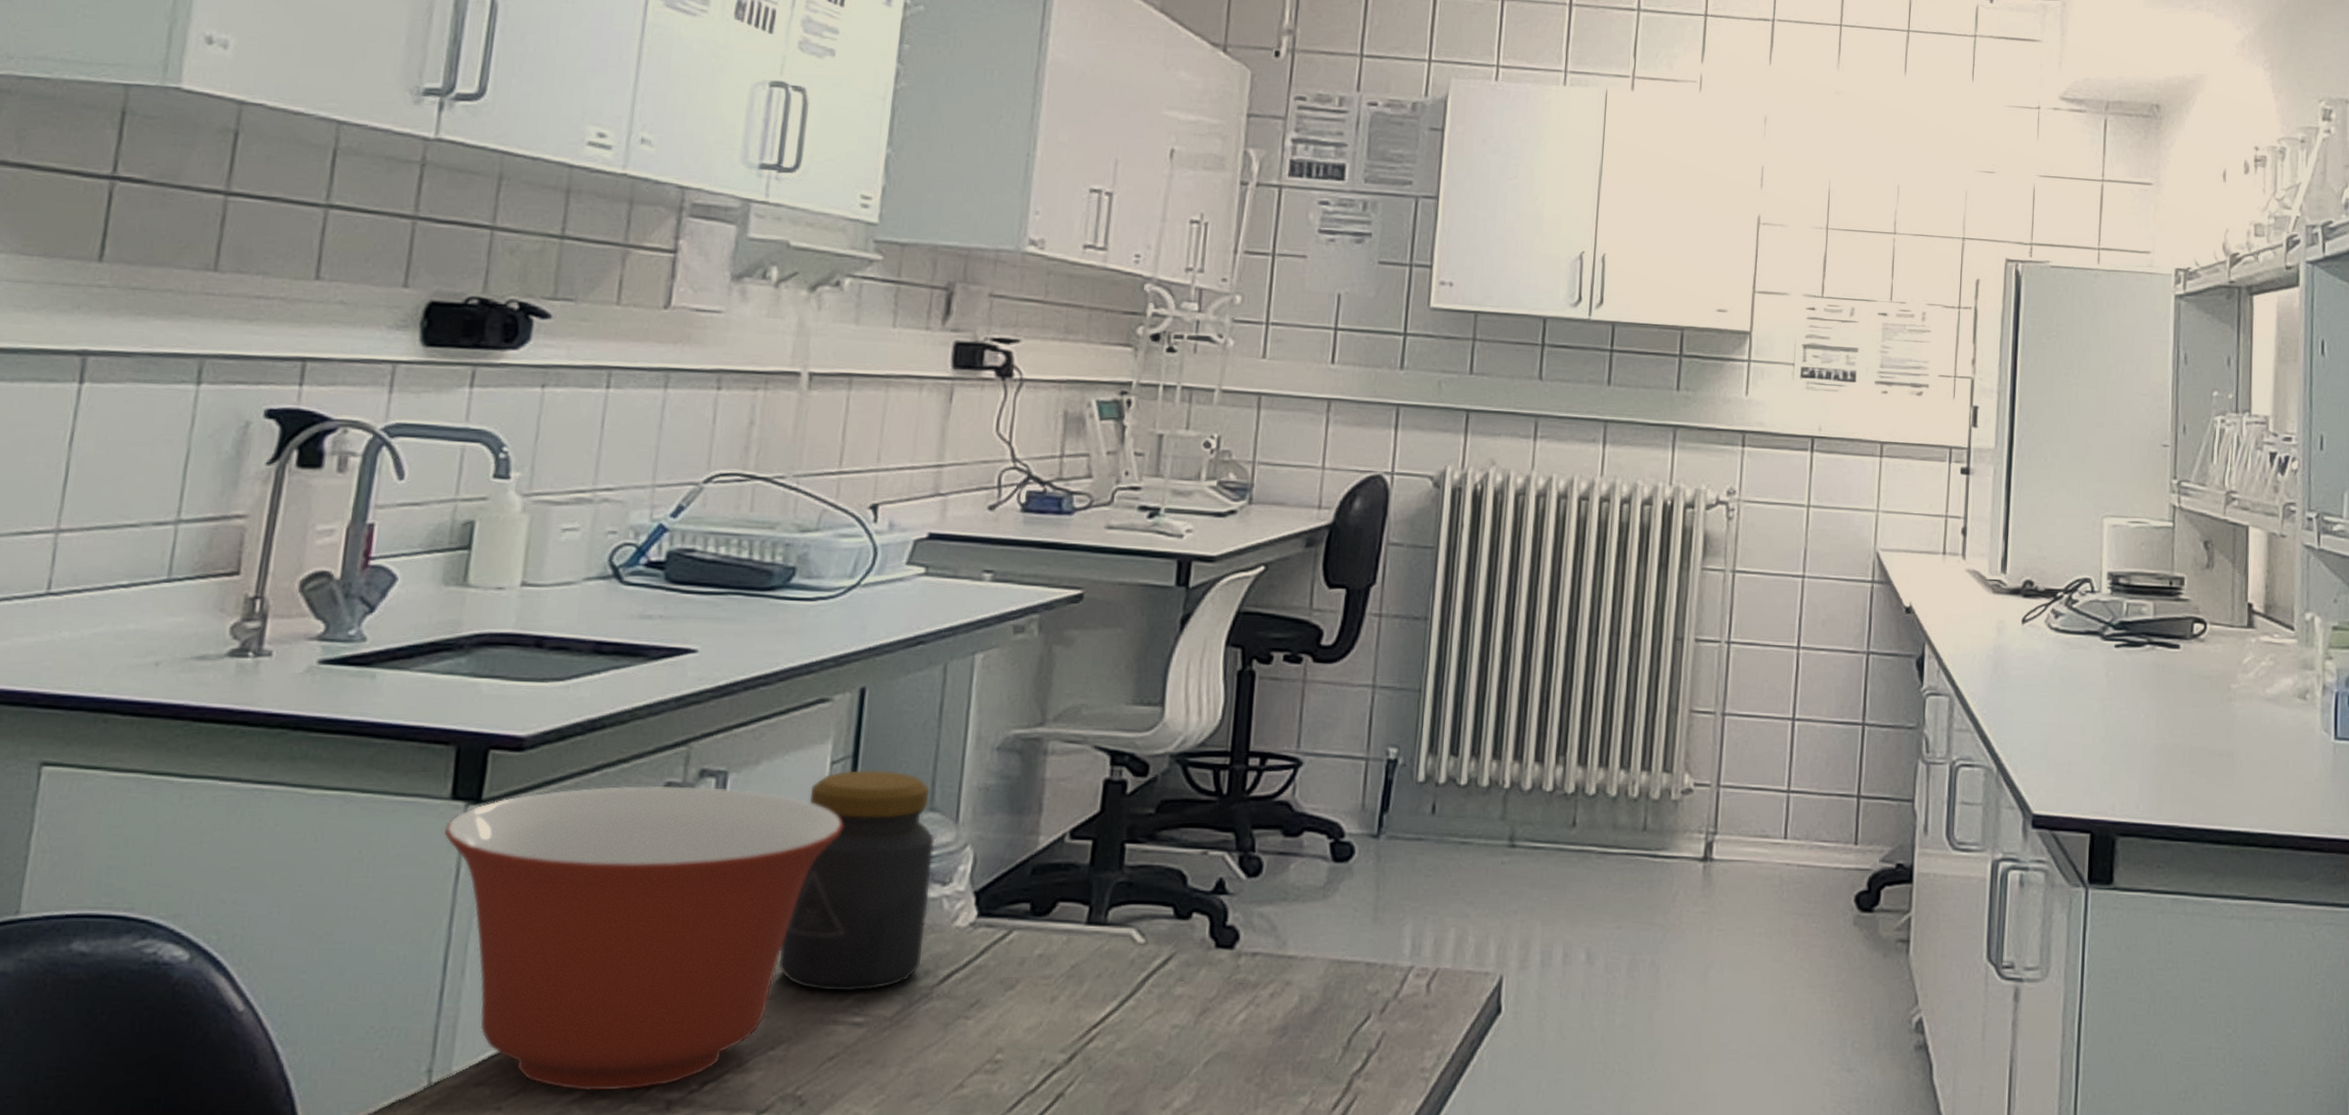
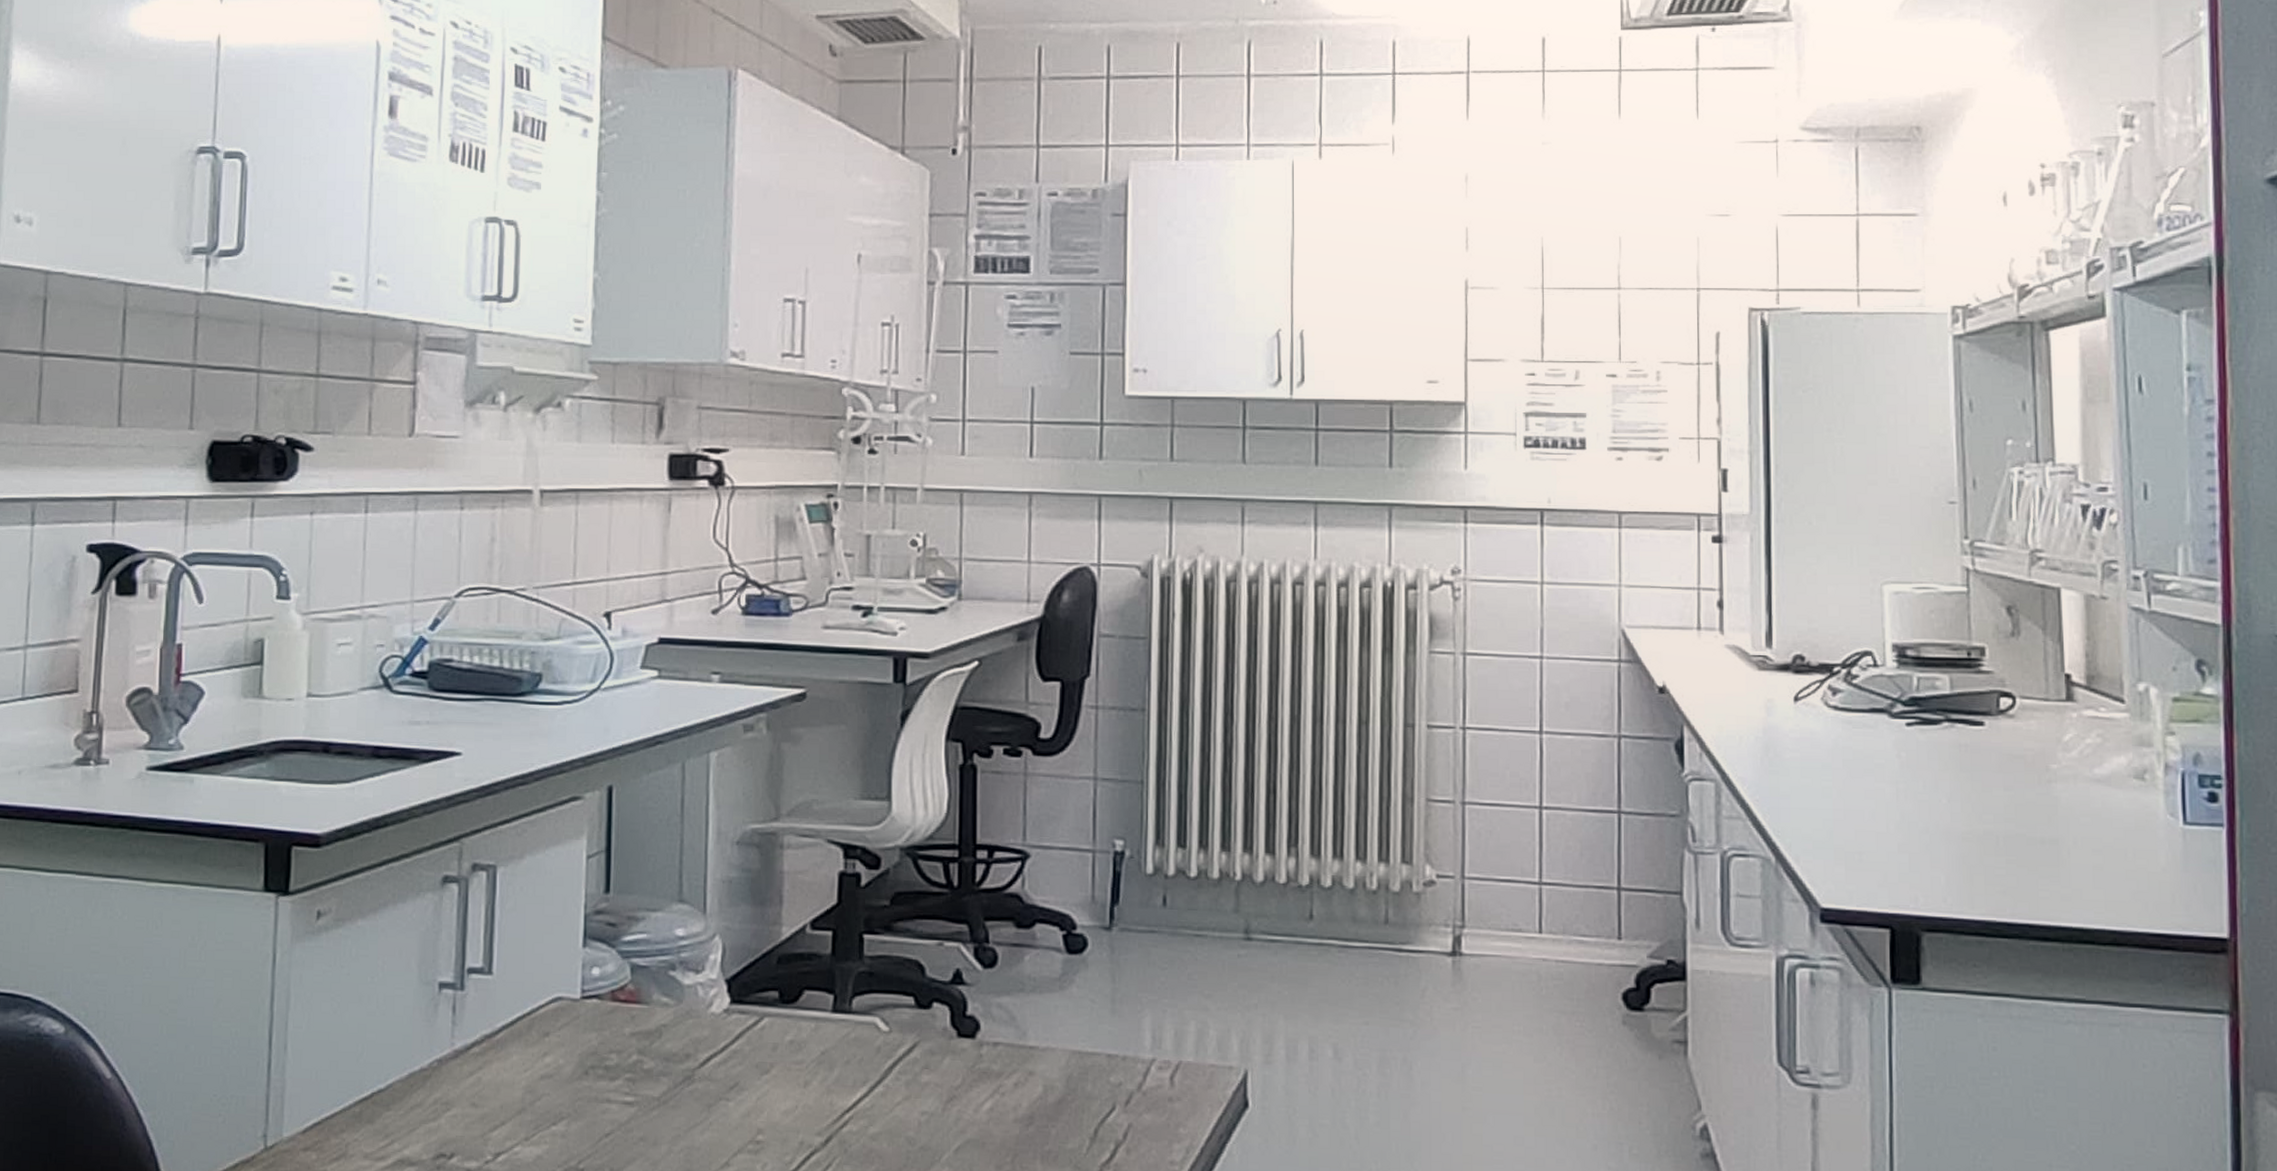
mixing bowl: present [444,785,843,1091] -> none [261,878,602,1159]
jar: present [778,769,936,991] -> none [554,863,686,1072]

